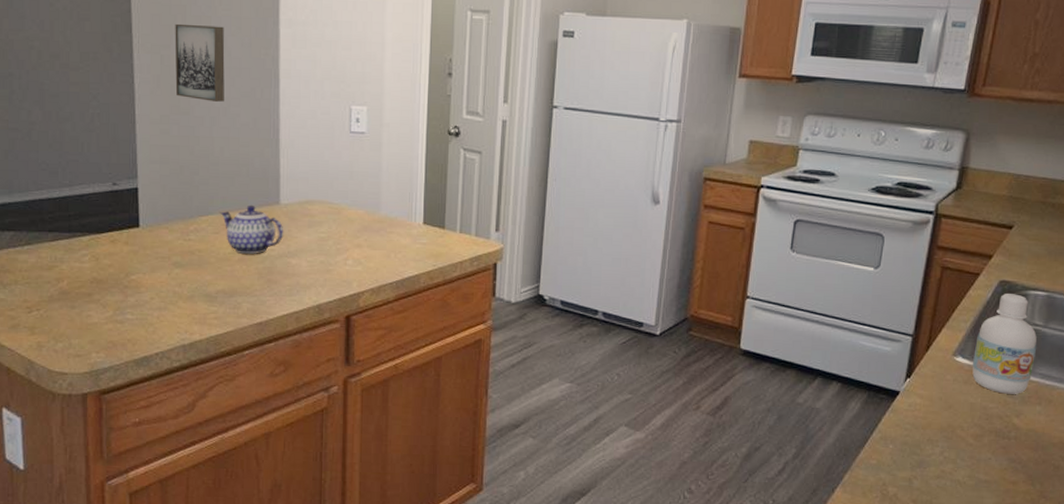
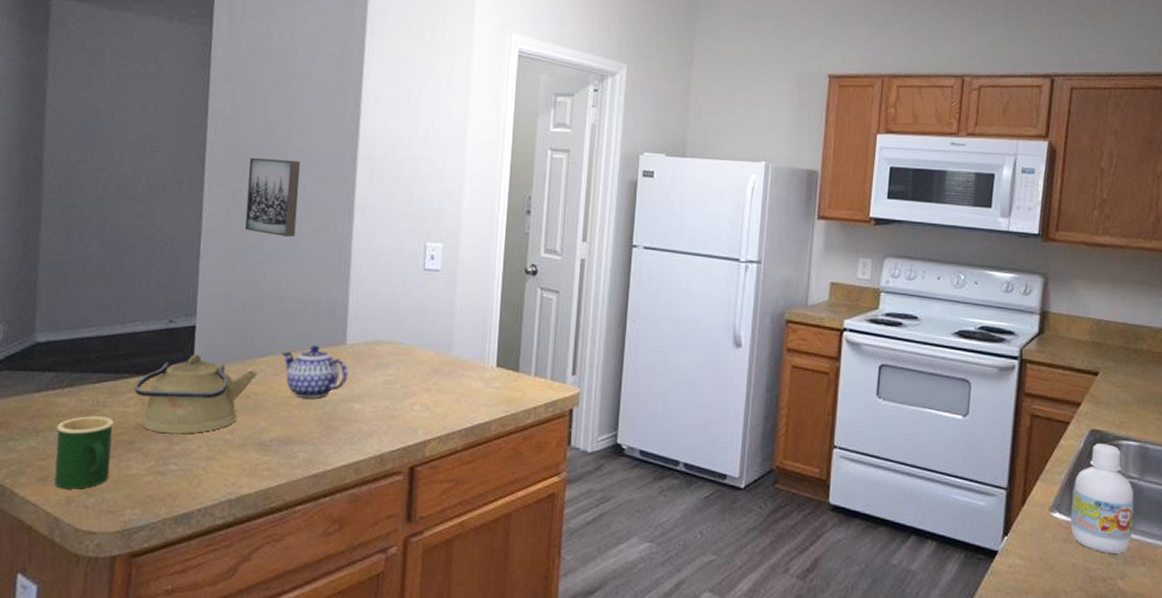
mug: none [21,271,73,336] -> present [54,416,114,489]
kettle: none [87,215,200,287] -> present [134,355,258,434]

